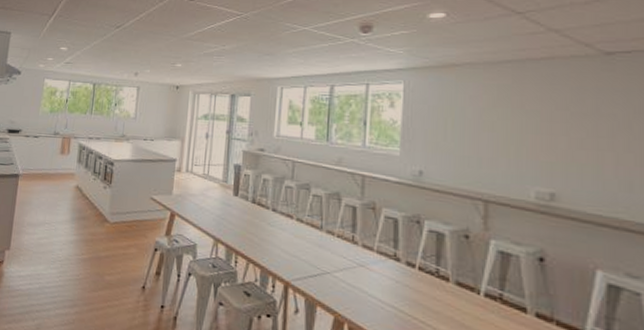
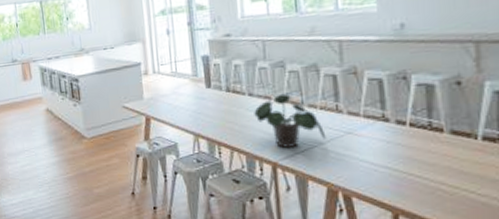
potted plant: none [274,215,340,270] -> present [254,93,327,148]

